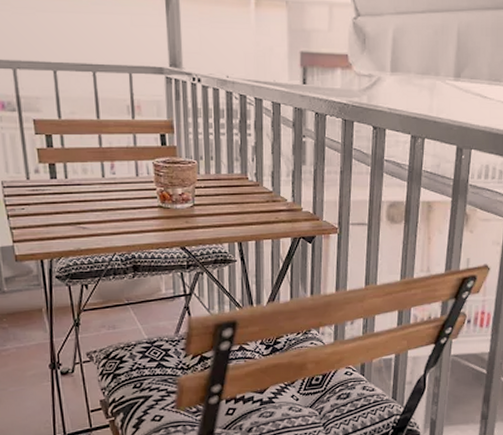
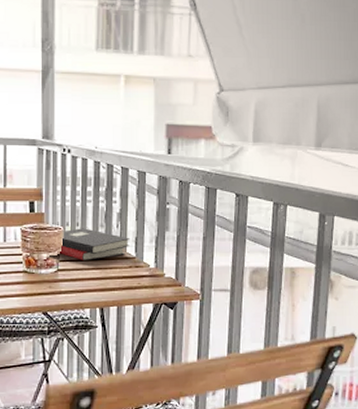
hardback book: none [192,162,267,195] -> present [57,228,130,260]

